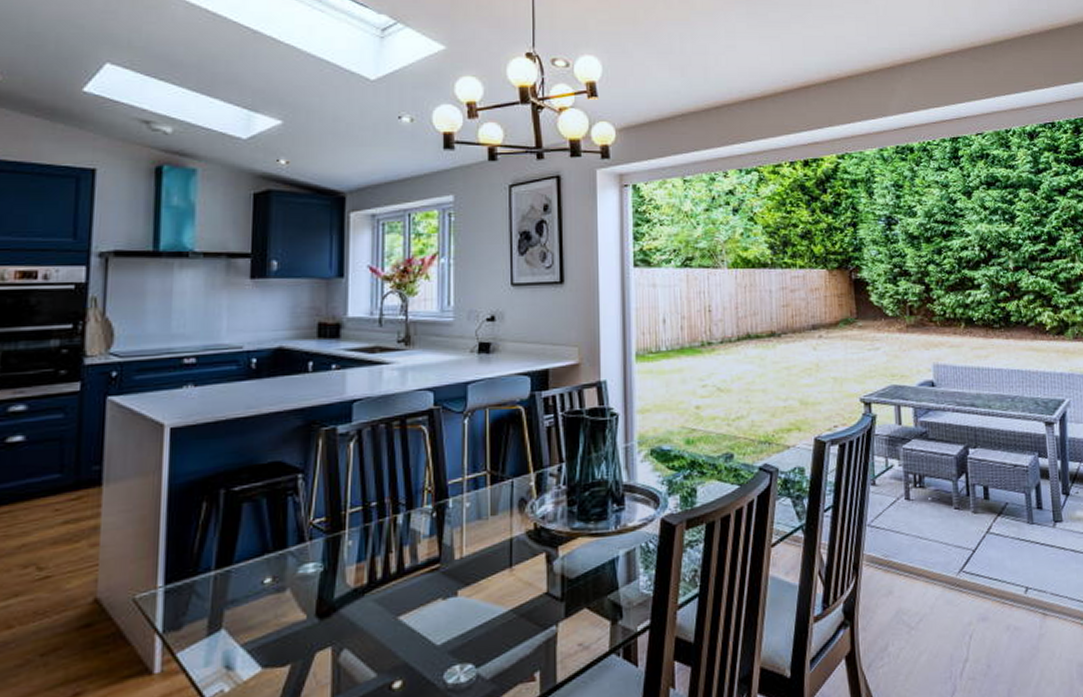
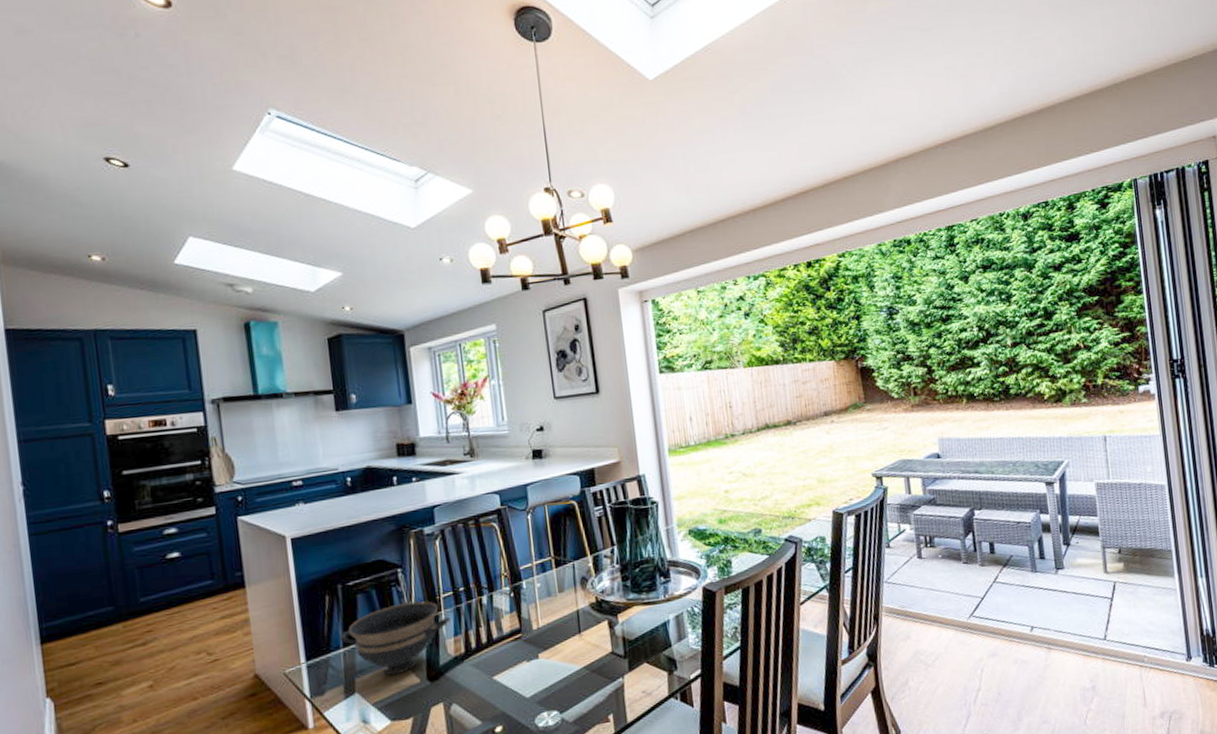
bowl: none [213,515,355,609] -> present [340,601,450,676]

